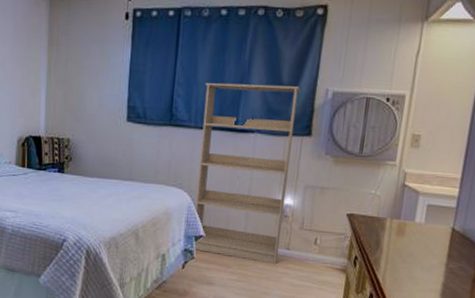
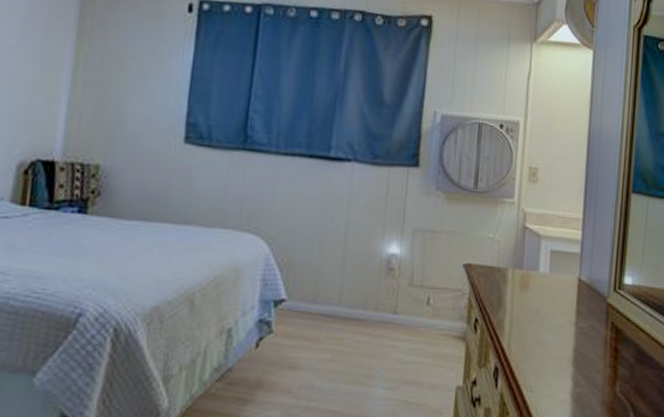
bookcase: present [193,82,300,265] -> none [271,97,405,335]

